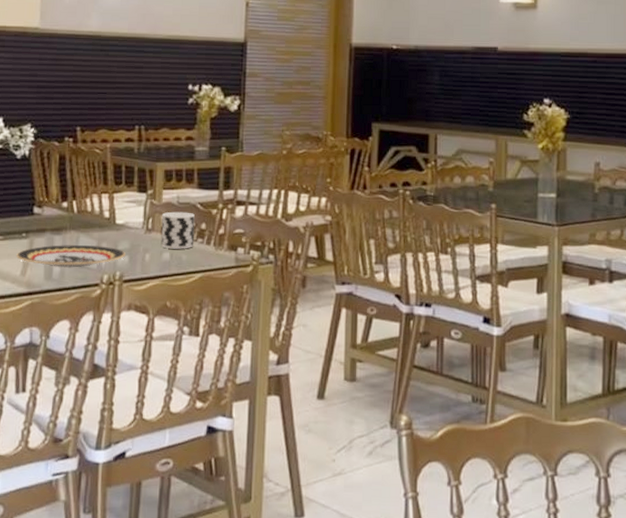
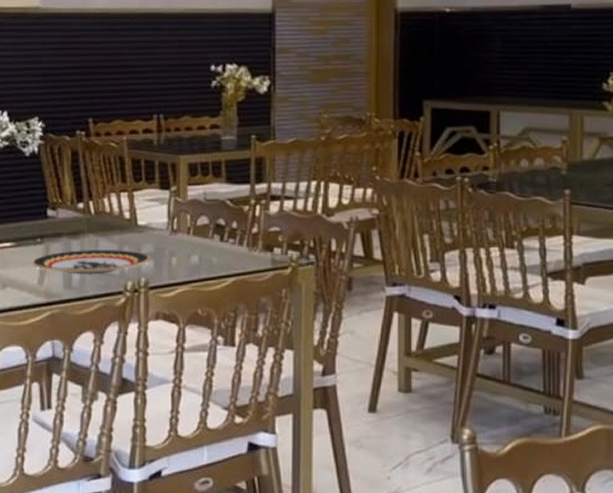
cup: present [161,211,195,249] -> none [188,209,225,251]

